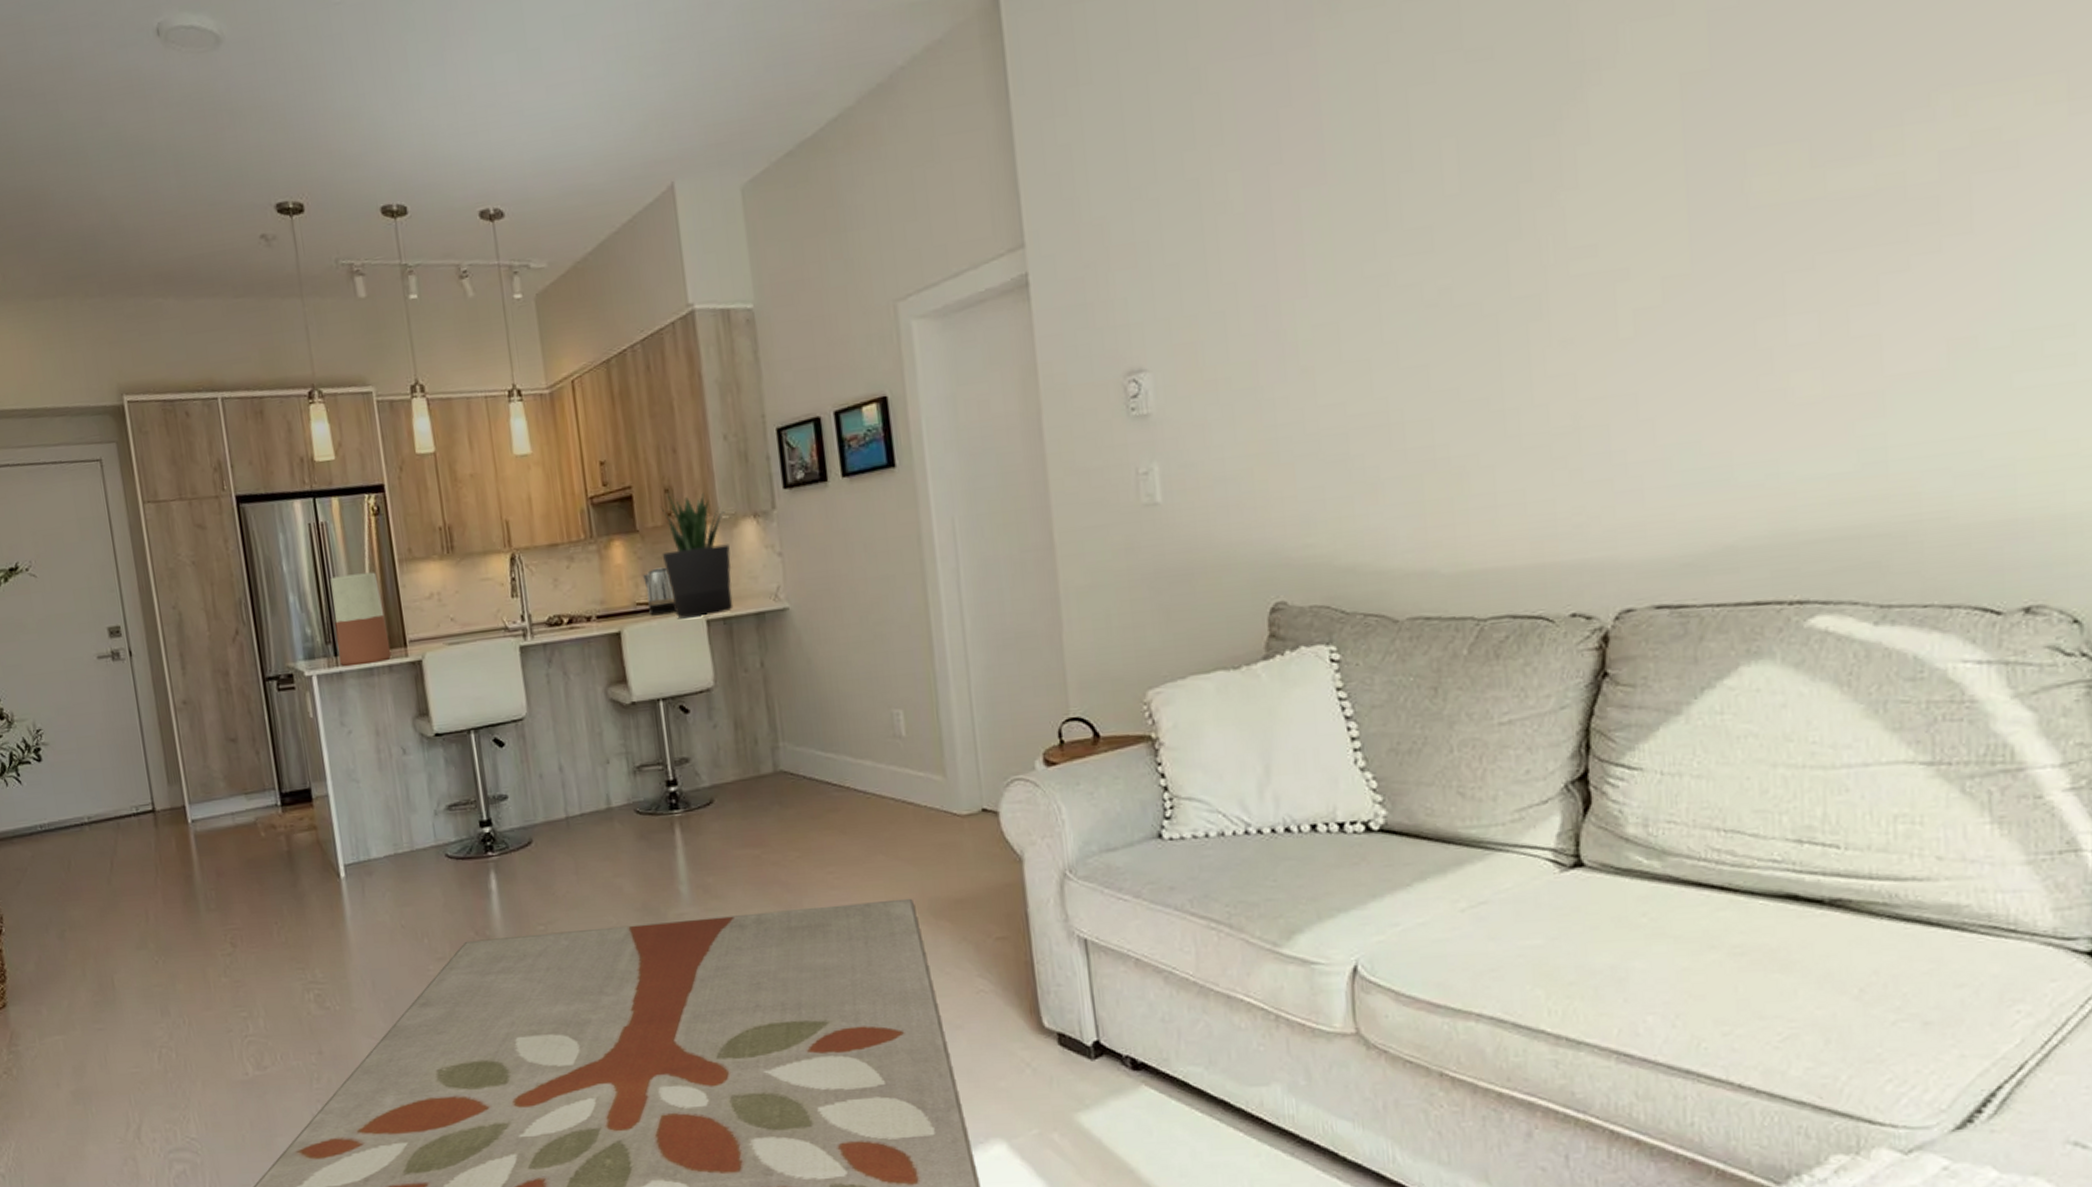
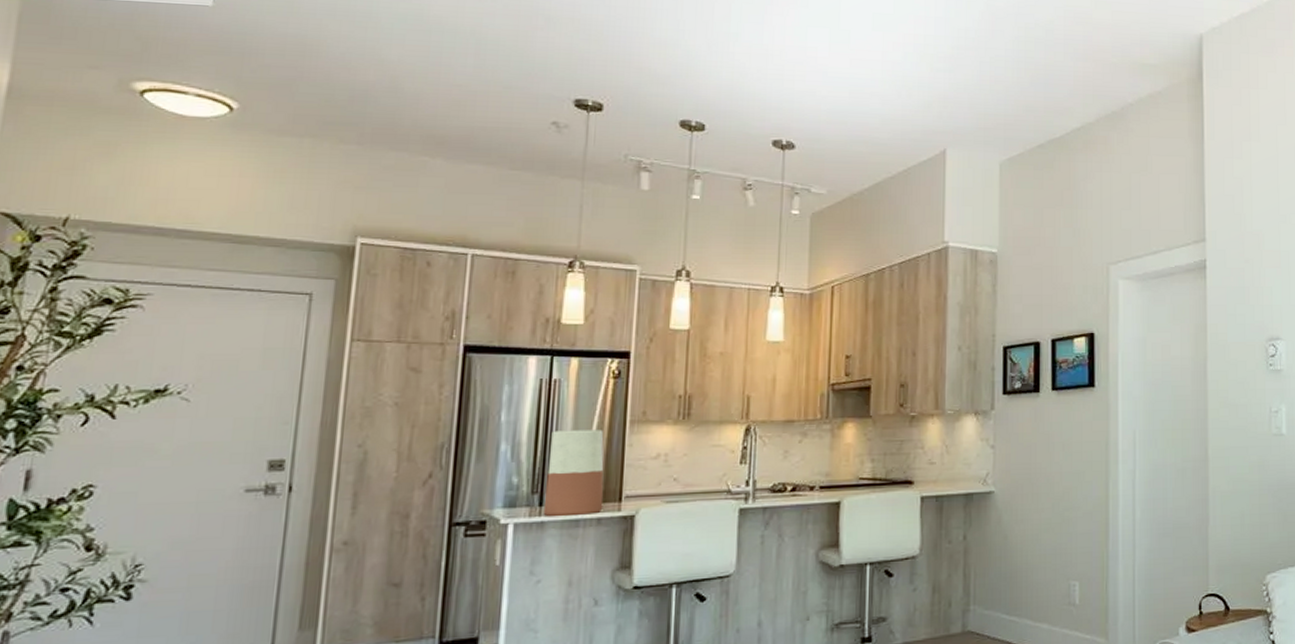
kettle: present [643,567,676,615] -> none [869,449,895,489]
planter: present [660,492,734,619] -> none [889,387,950,494]

